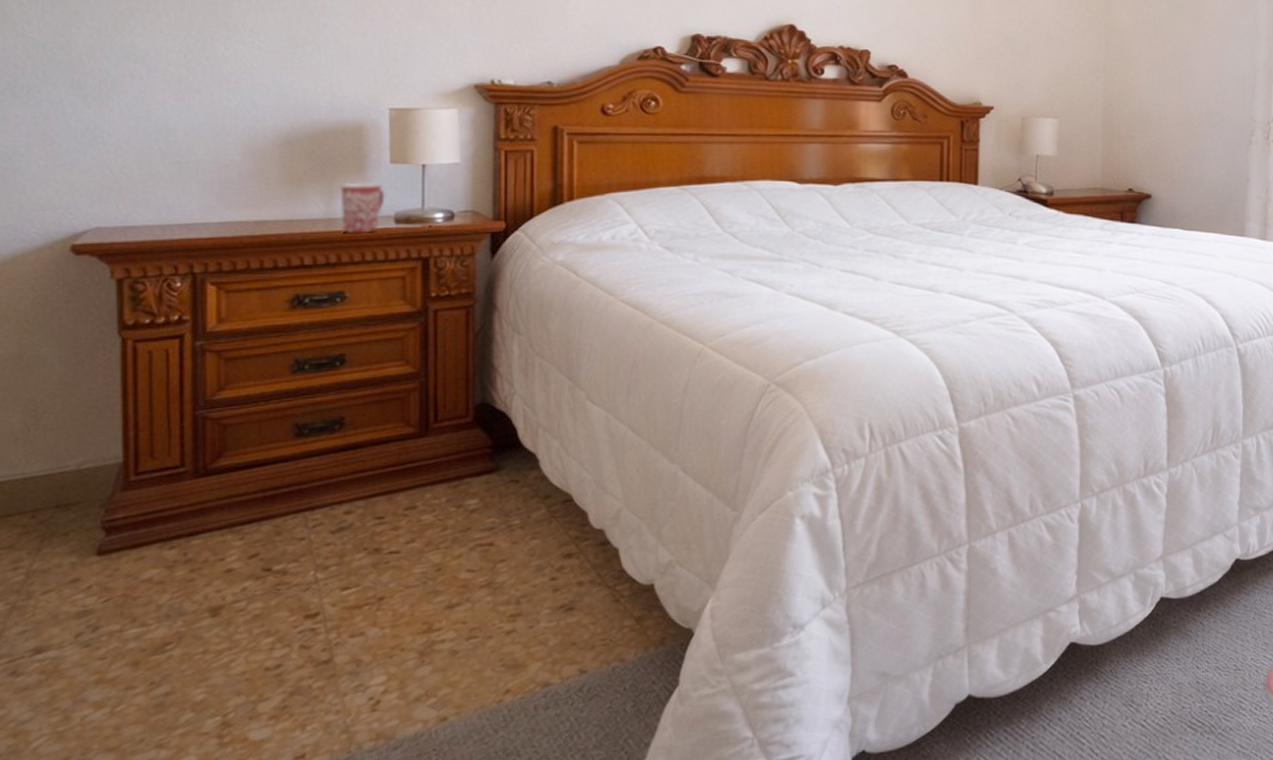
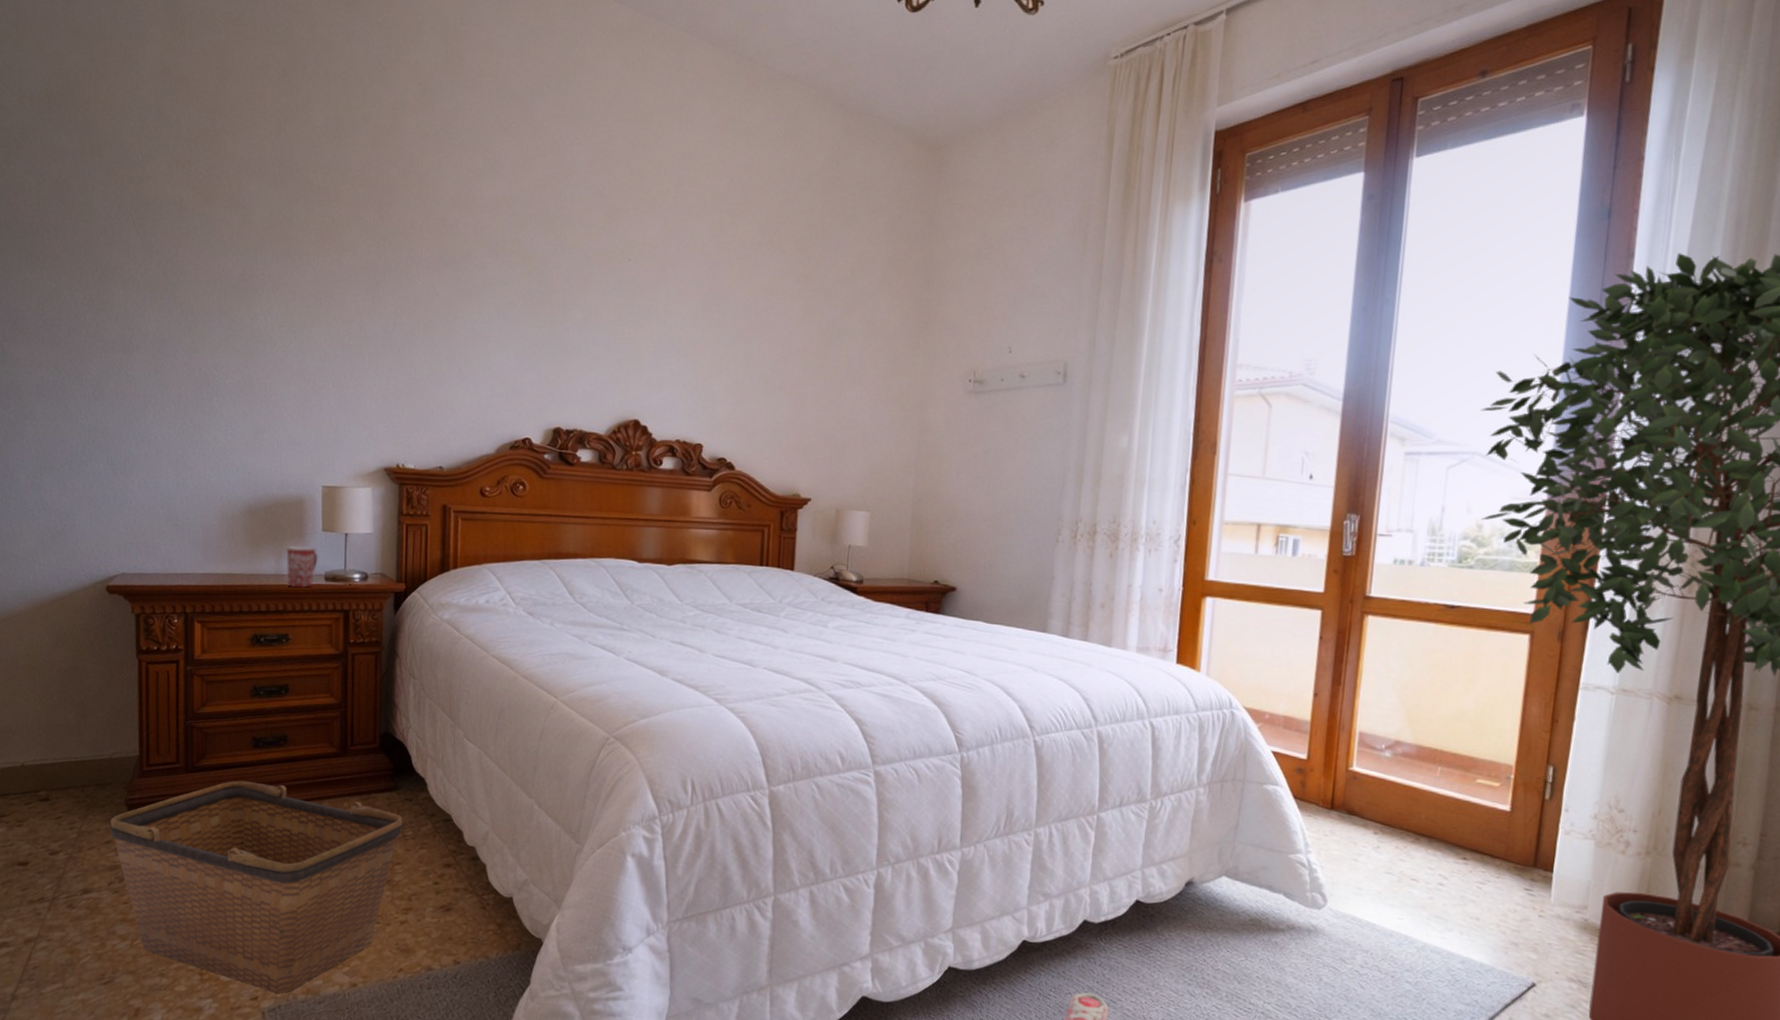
bicycle basket: none [78,480,507,746] -> present [110,780,403,994]

